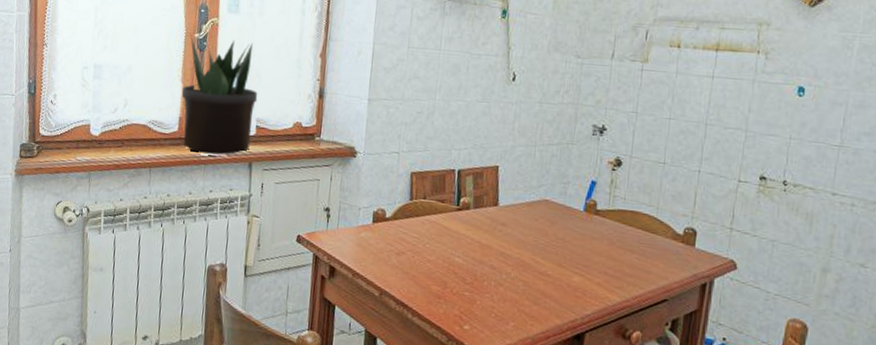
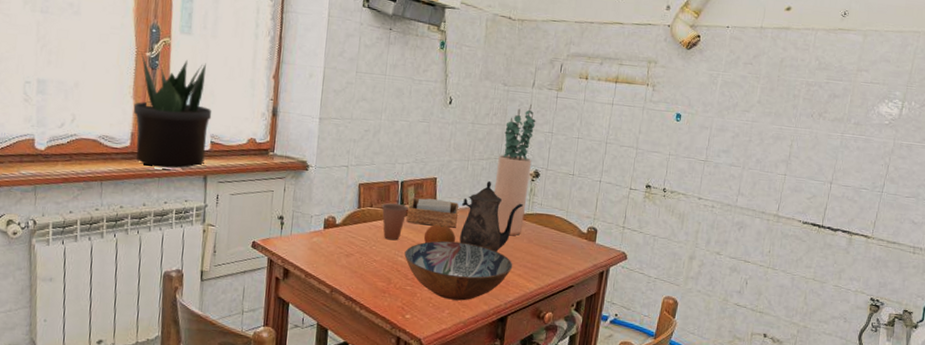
cup: none [436,194,466,238] -> present [381,203,408,241]
wooden bowl: none [462,239,591,312] -> present [404,240,513,301]
napkin holder: none [463,188,525,225] -> present [406,197,459,228]
fruit: none [484,219,522,243] -> present [423,224,456,244]
teapot: none [526,169,603,255] -> present [459,180,524,252]
vase: none [566,78,617,237] -> present [494,103,536,236]

